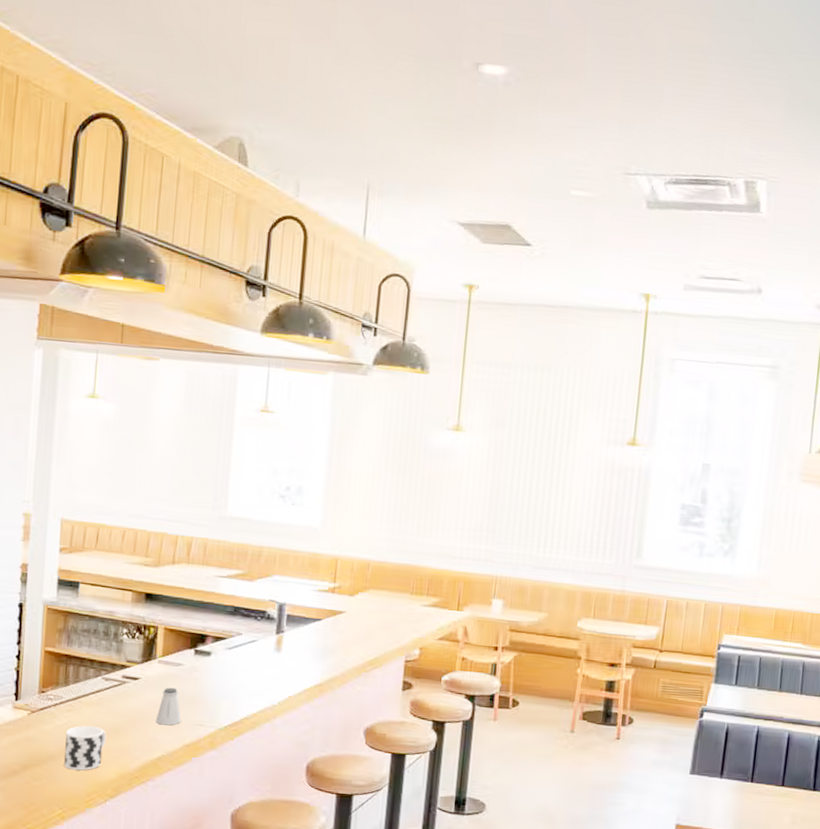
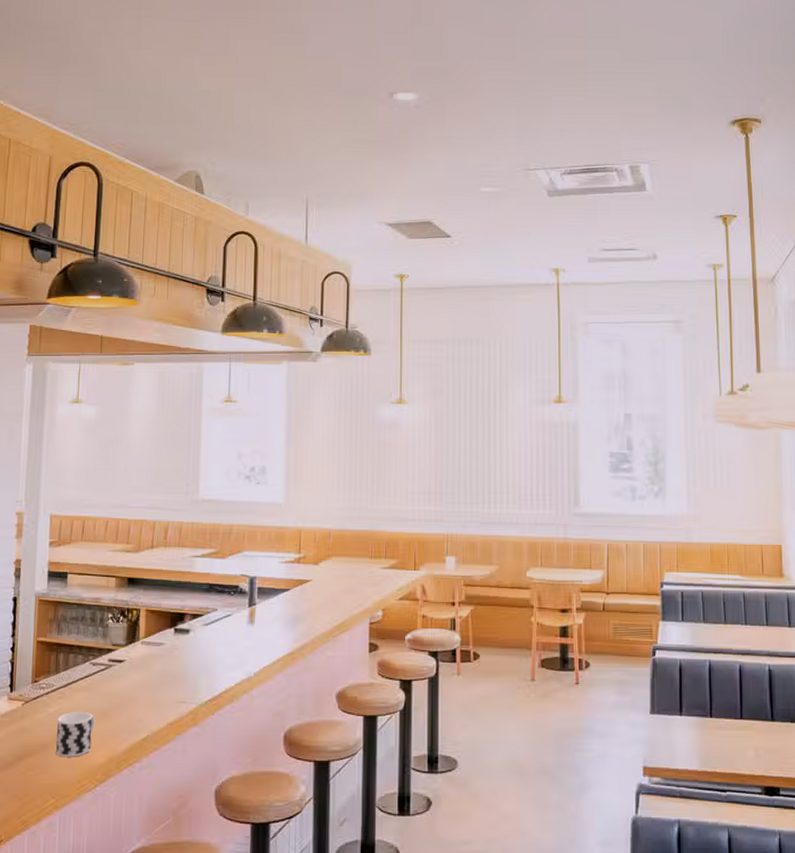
saltshaker: present [155,687,182,726] -> none [140,667,165,705]

